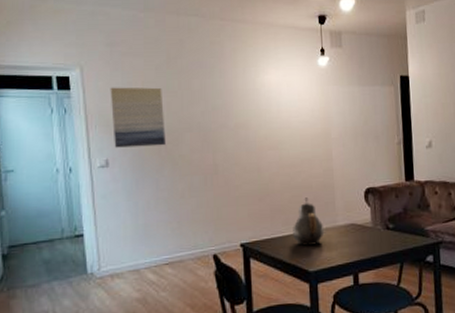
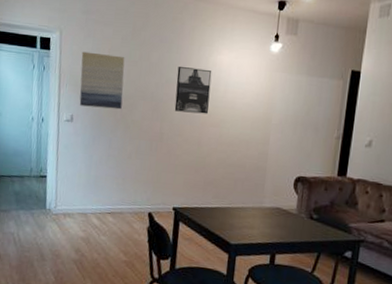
wall art: none [223,90,264,139] -> present [174,66,212,114]
teapot: present [293,197,325,246] -> none [221,176,251,221]

